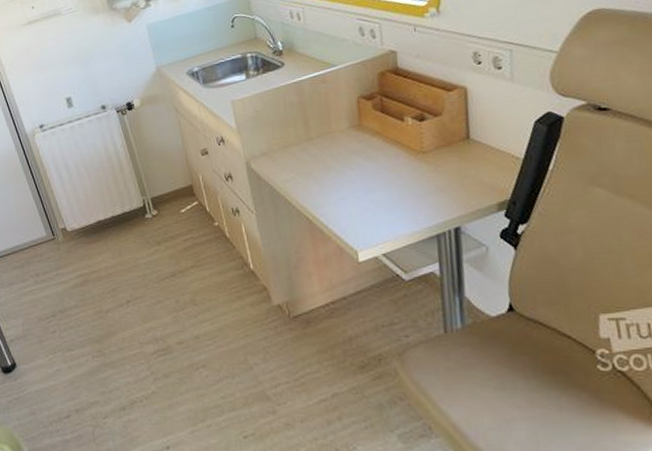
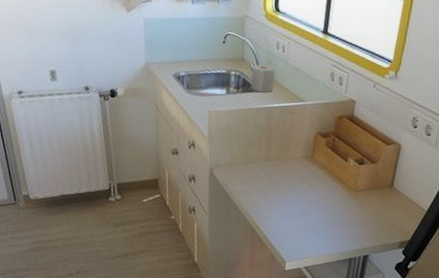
paper towel roll: none [269,37,297,69] -> present [250,64,275,93]

